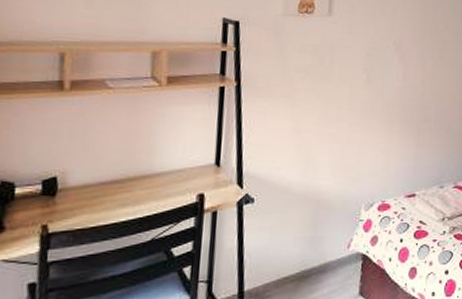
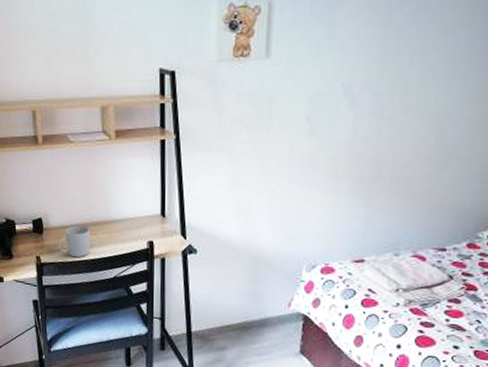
mug: none [77,182,125,222] -> present [58,225,91,258]

